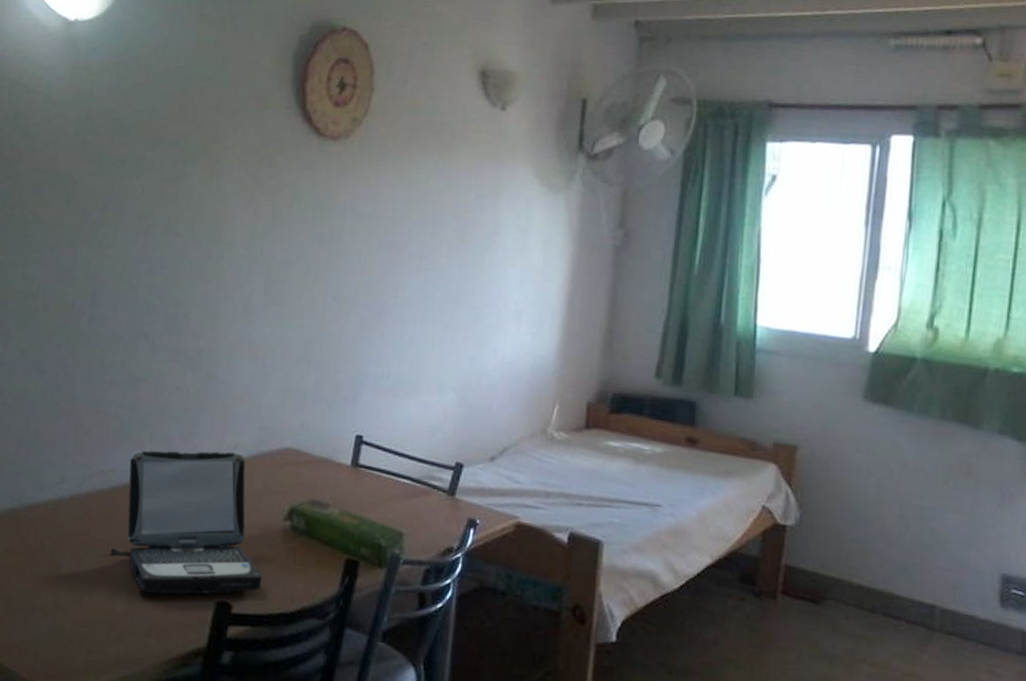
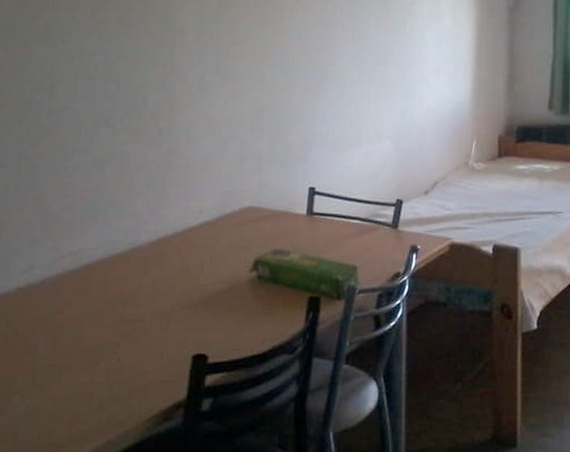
laptop: present [110,450,262,594] -> none [85,217,234,360]

